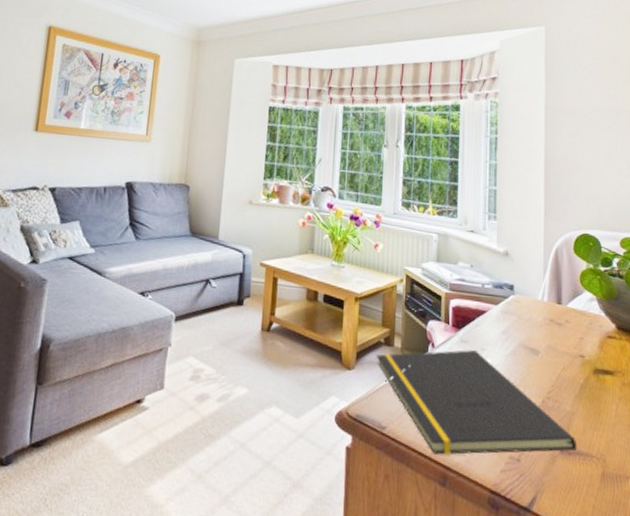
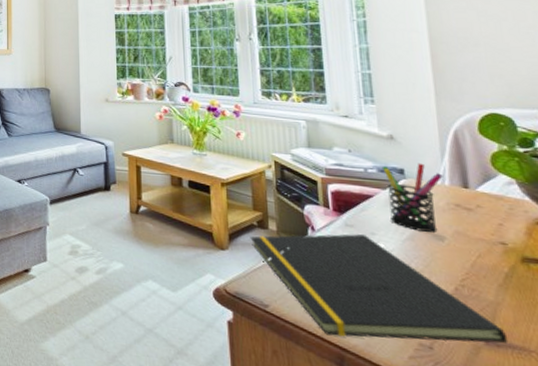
pen holder: none [496,279,543,347] -> present [381,163,443,232]

